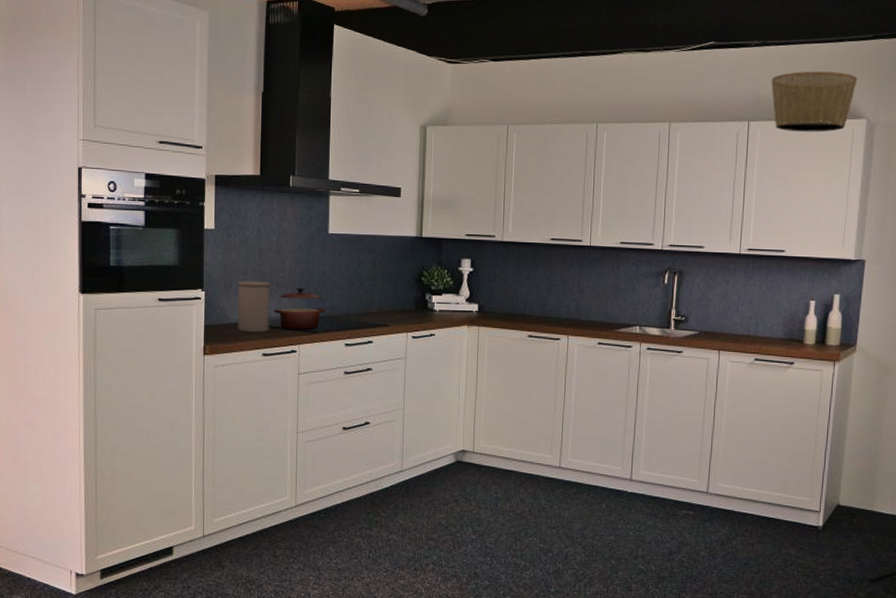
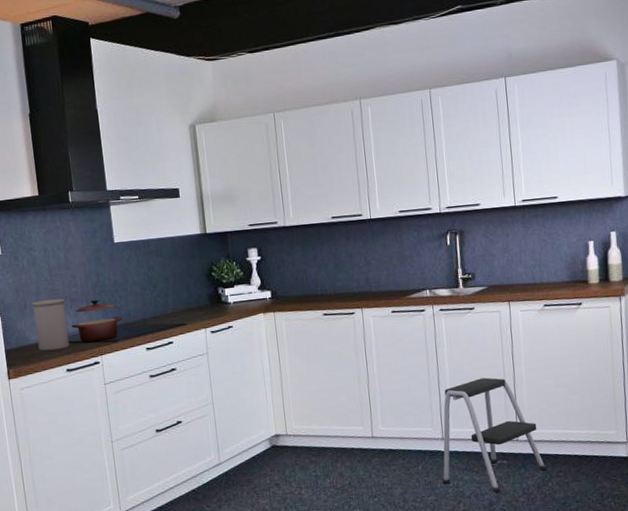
step stool: none [624,424,733,542] -> present [442,377,547,492]
basket: present [771,71,858,132] -> none [520,18,603,82]

